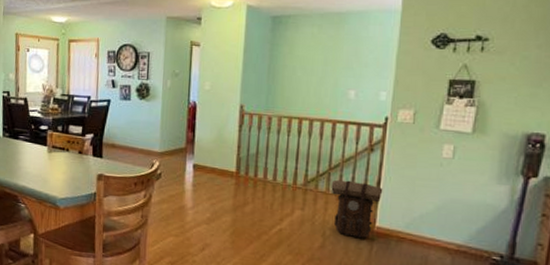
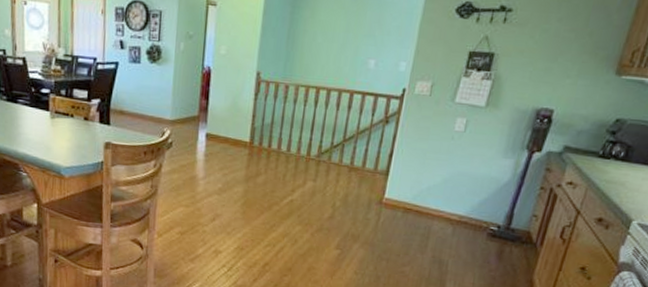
backpack: present [331,180,383,238] -> none [344,152,395,209]

